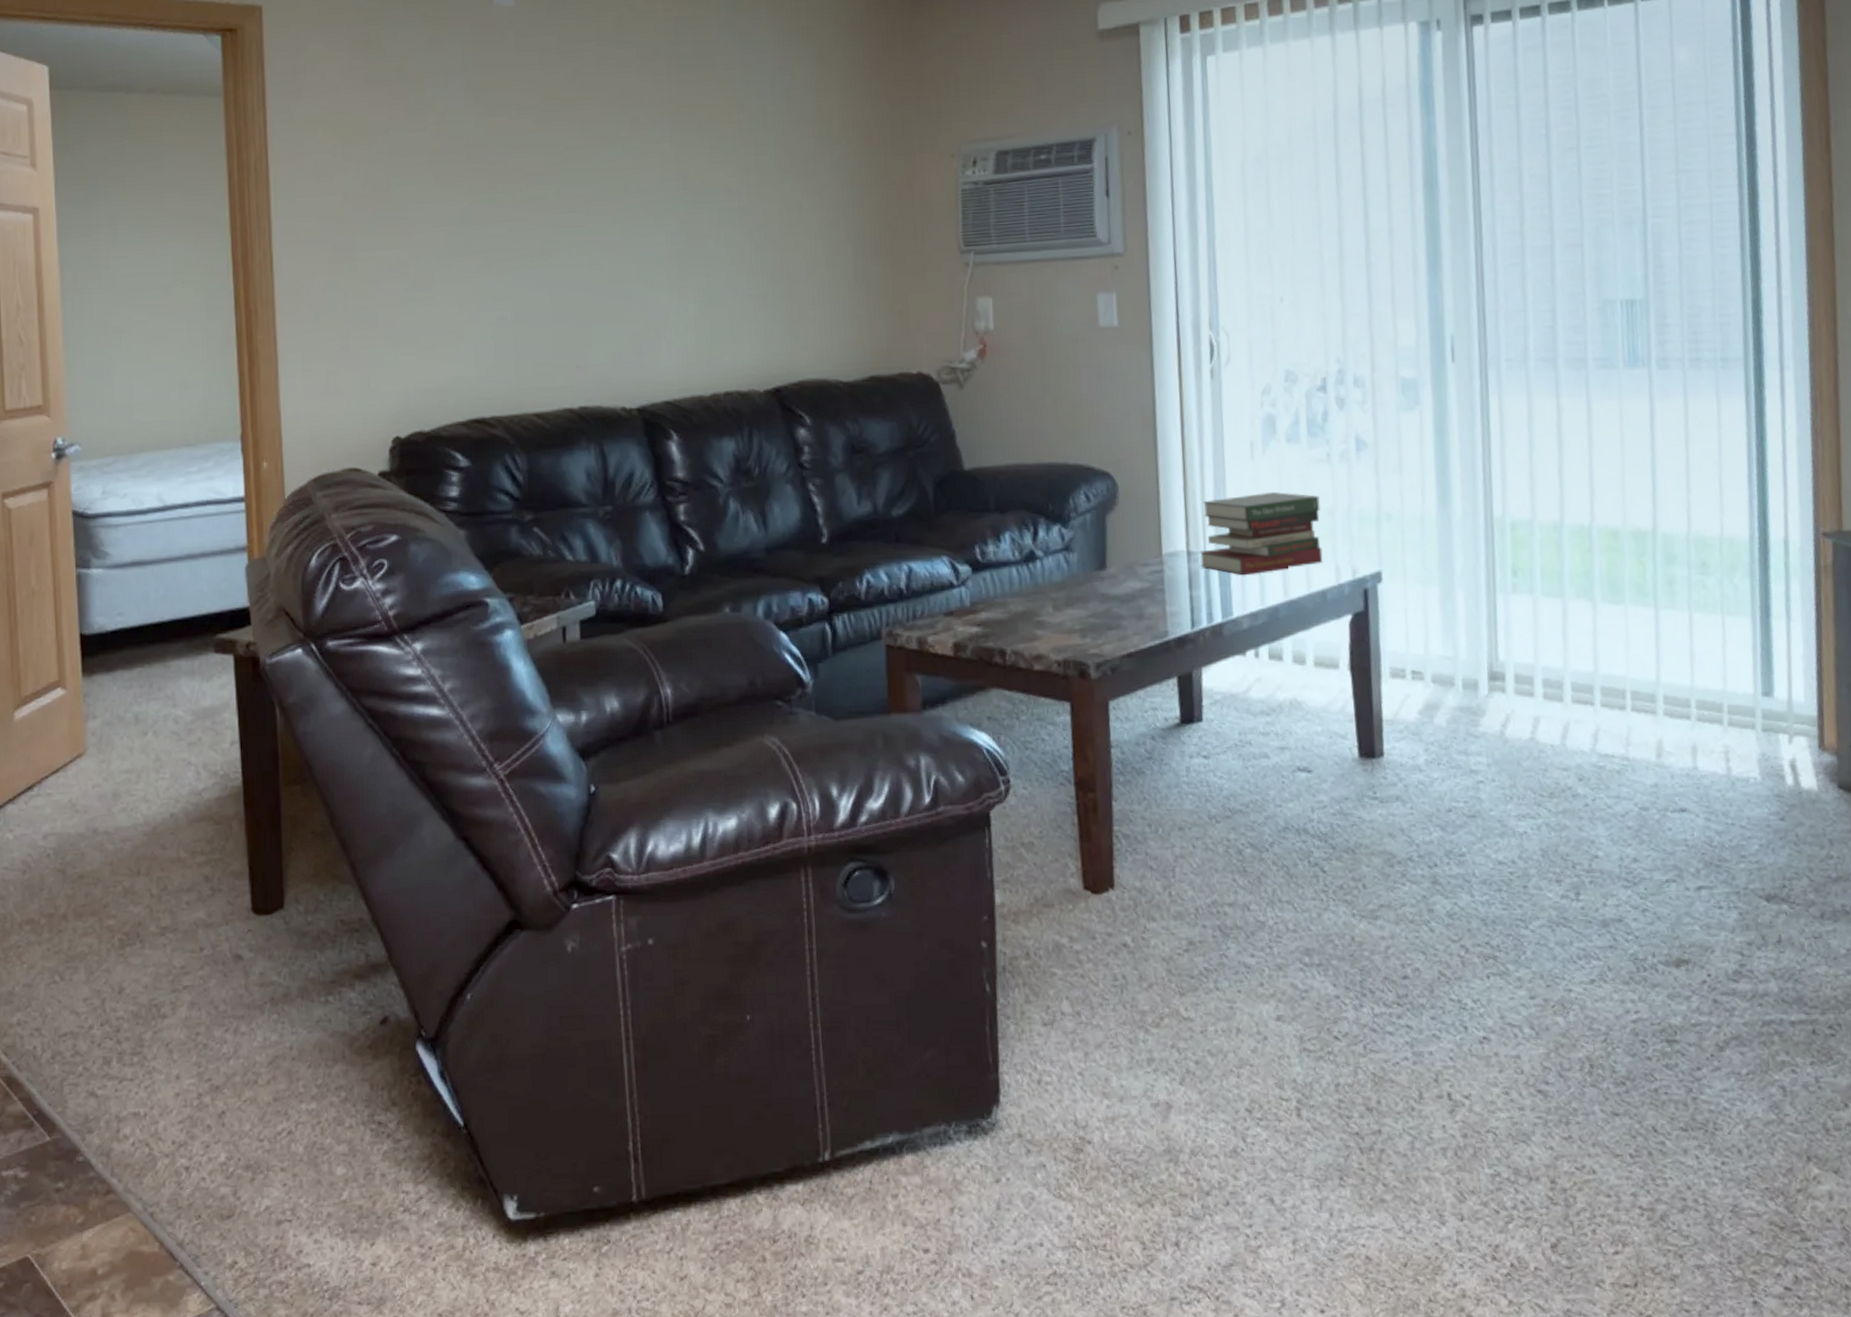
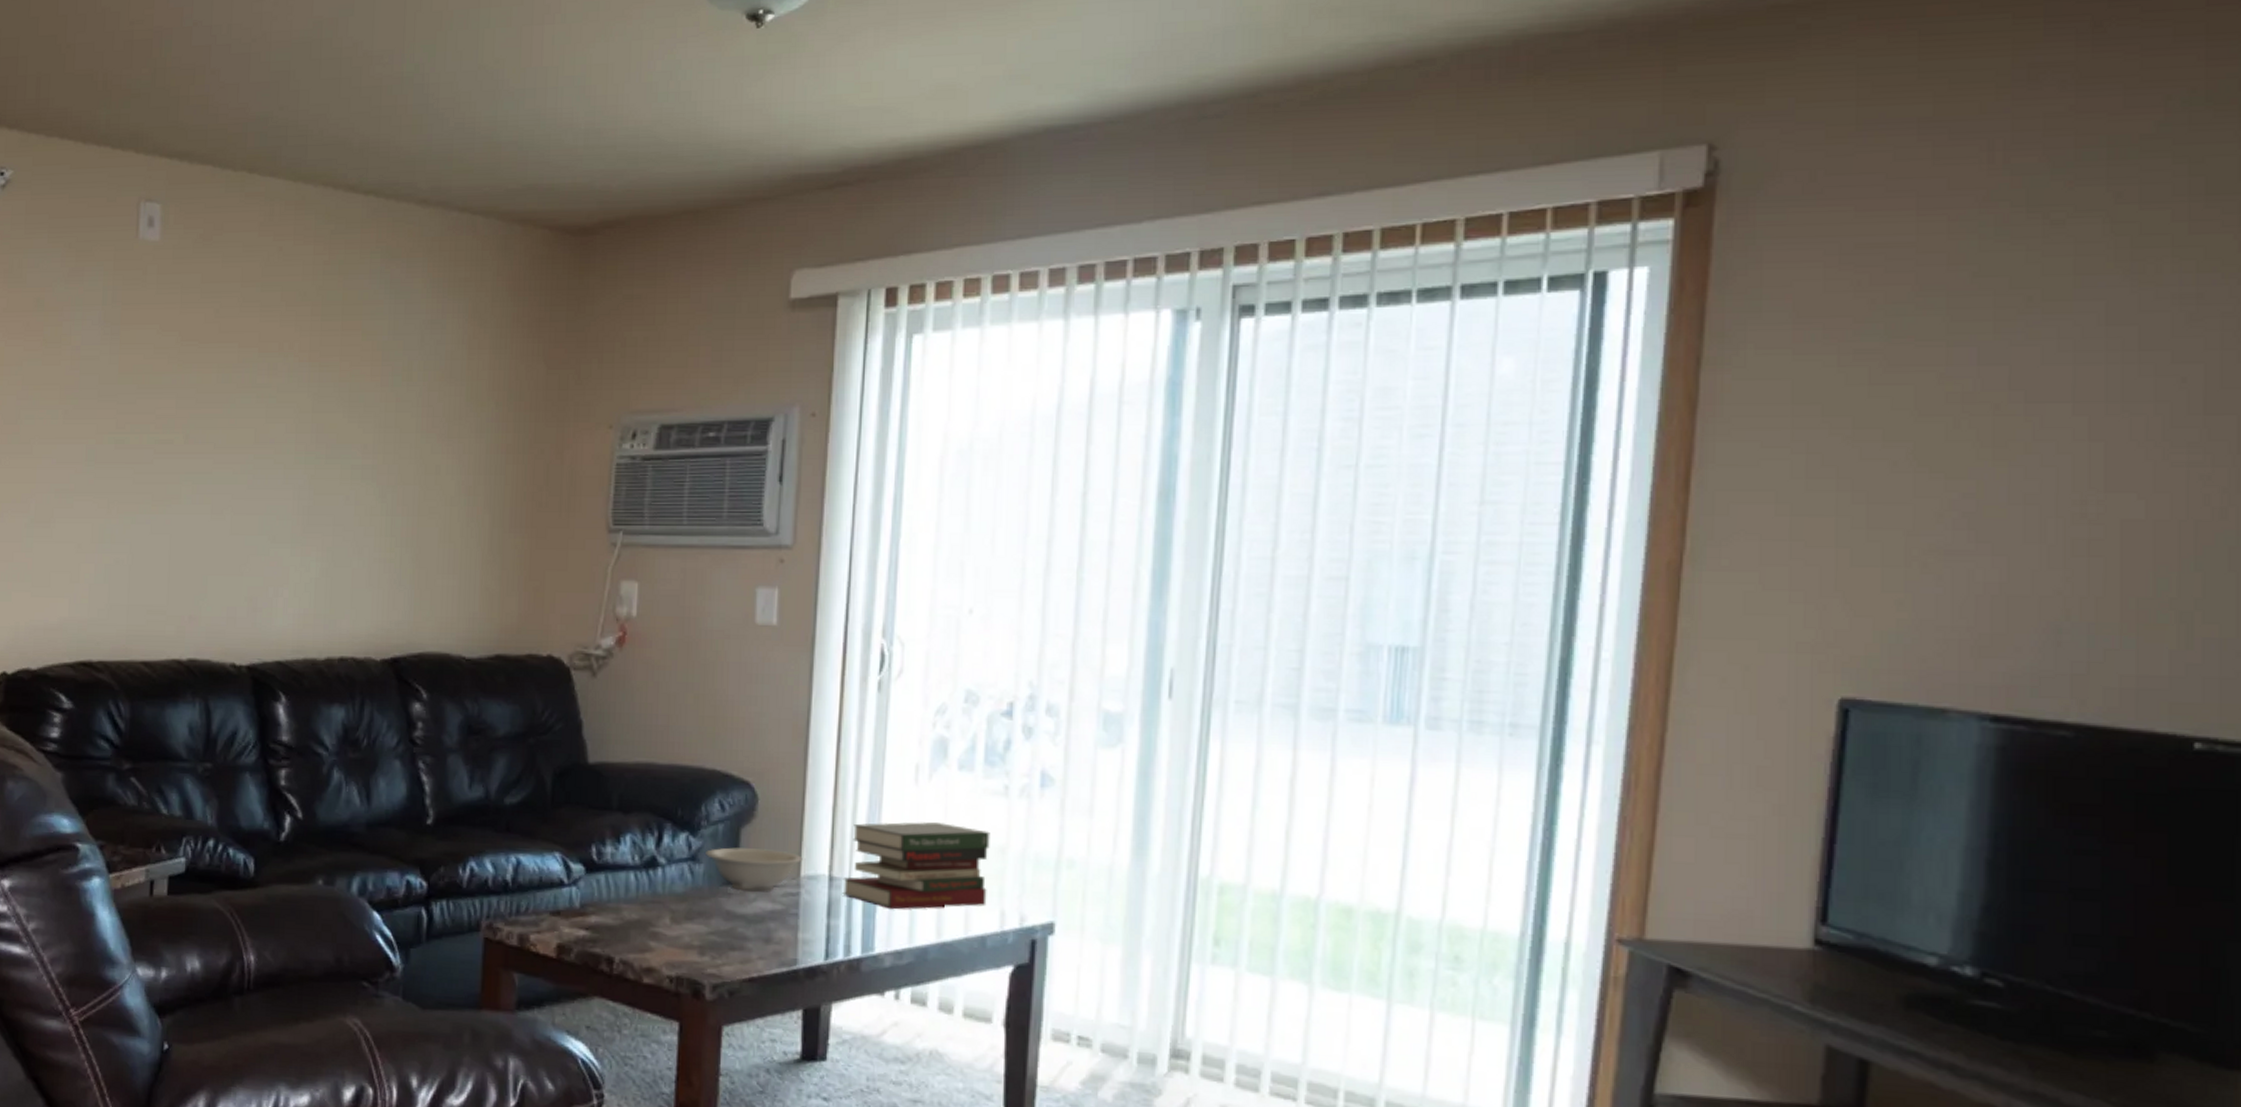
decorative bowl: none [1077,532,1163,575] -> present [706,847,803,893]

